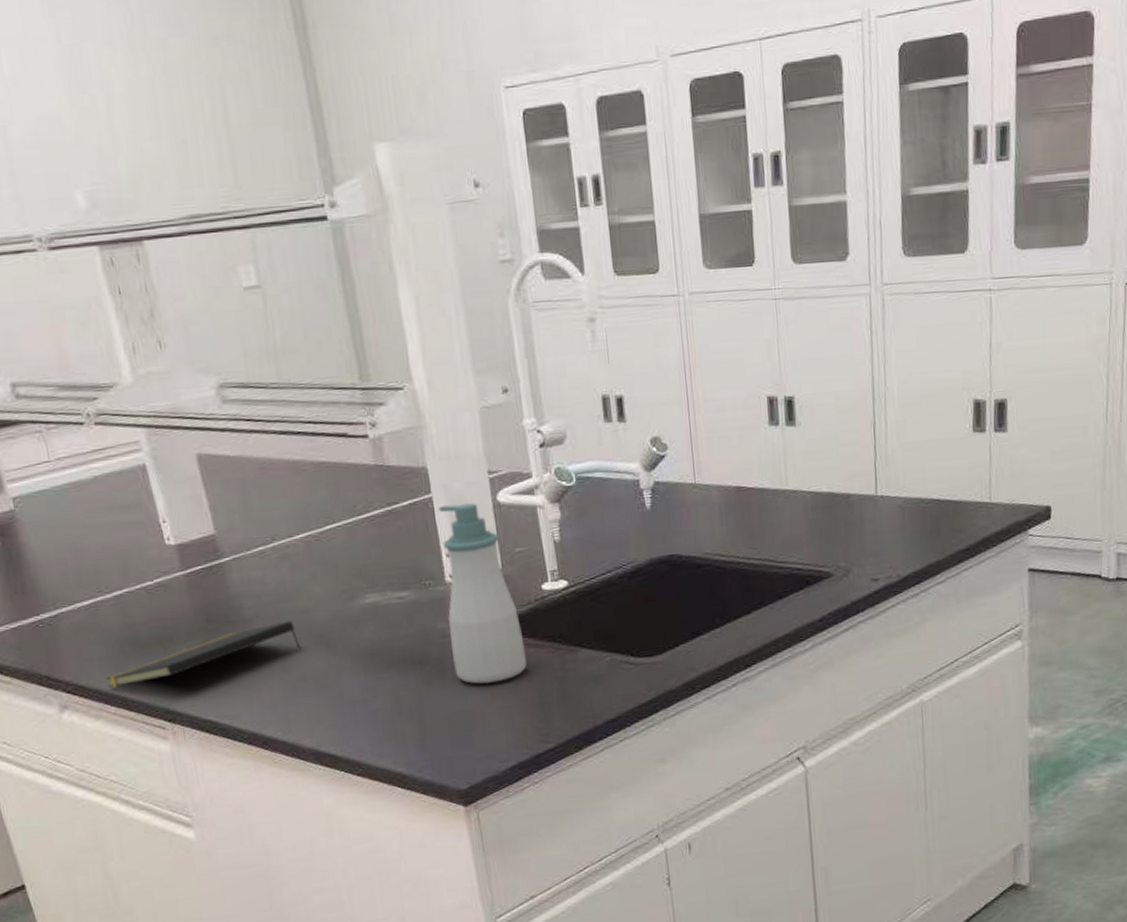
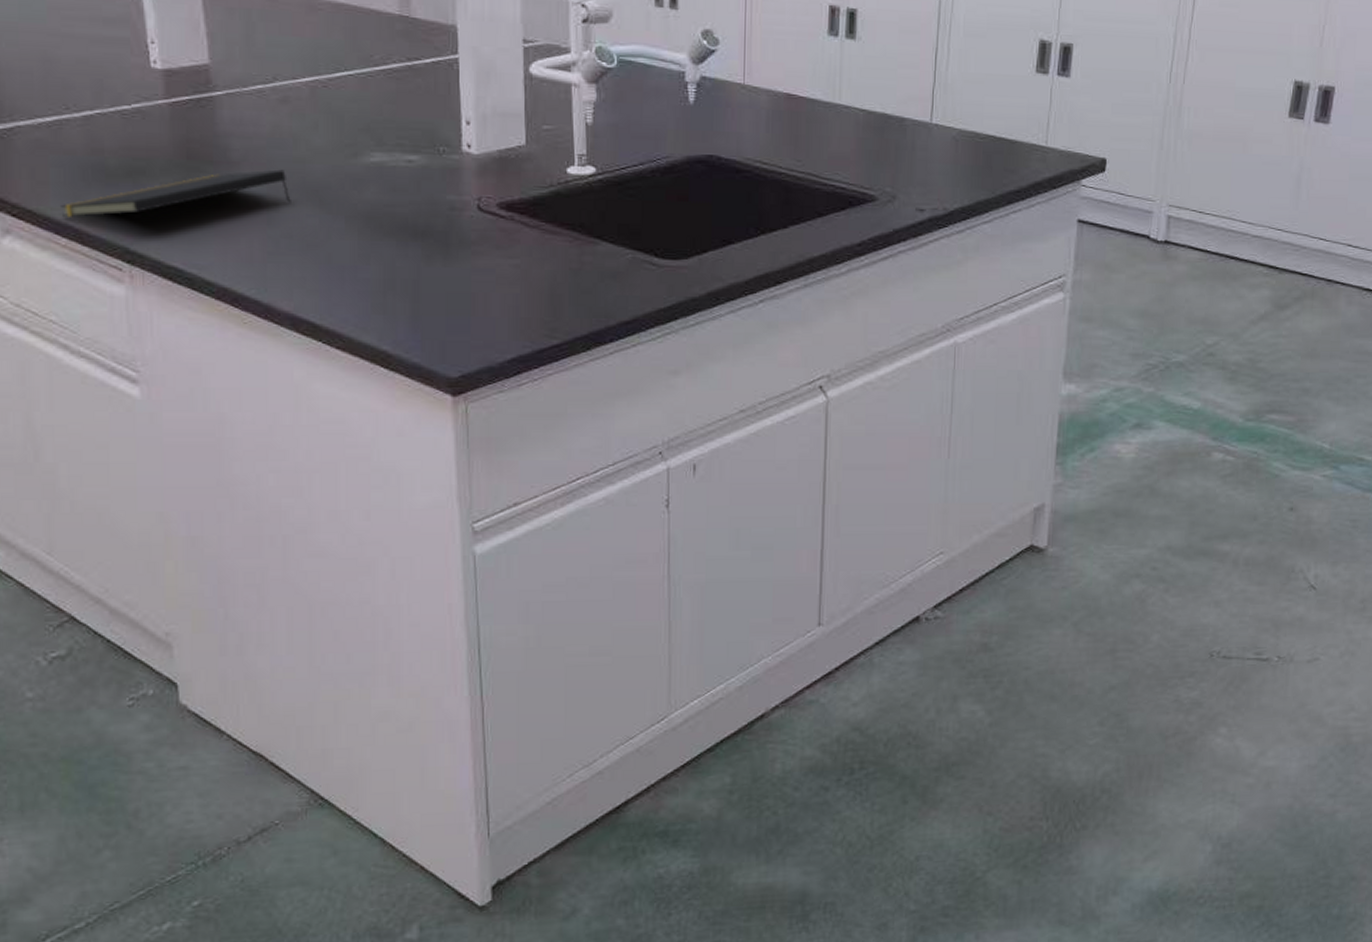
soap bottle: present [438,502,527,684] -> none [459,69,540,266]

